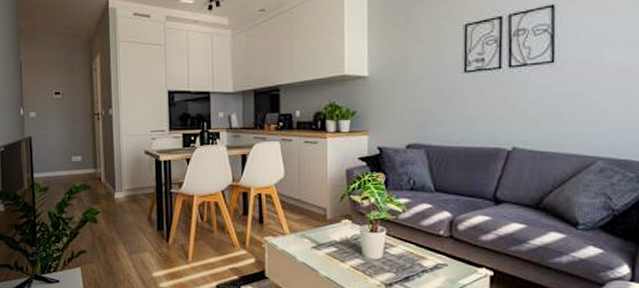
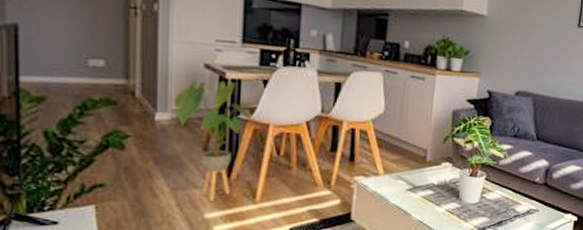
house plant: none [125,162,181,262] -> present [171,79,253,201]

